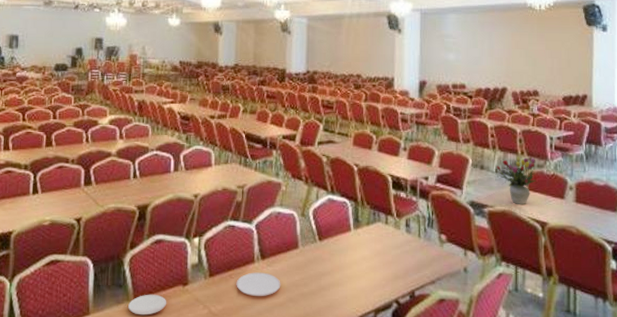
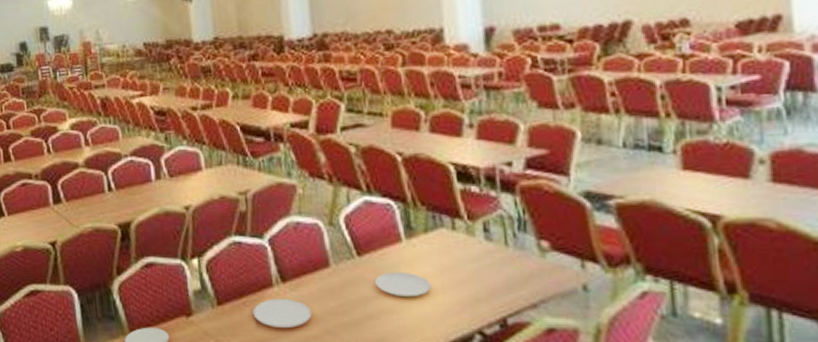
plate: none [328,254,368,274] -> present [374,272,432,298]
flower arrangement: present [495,156,537,205] -> none [623,121,697,193]

